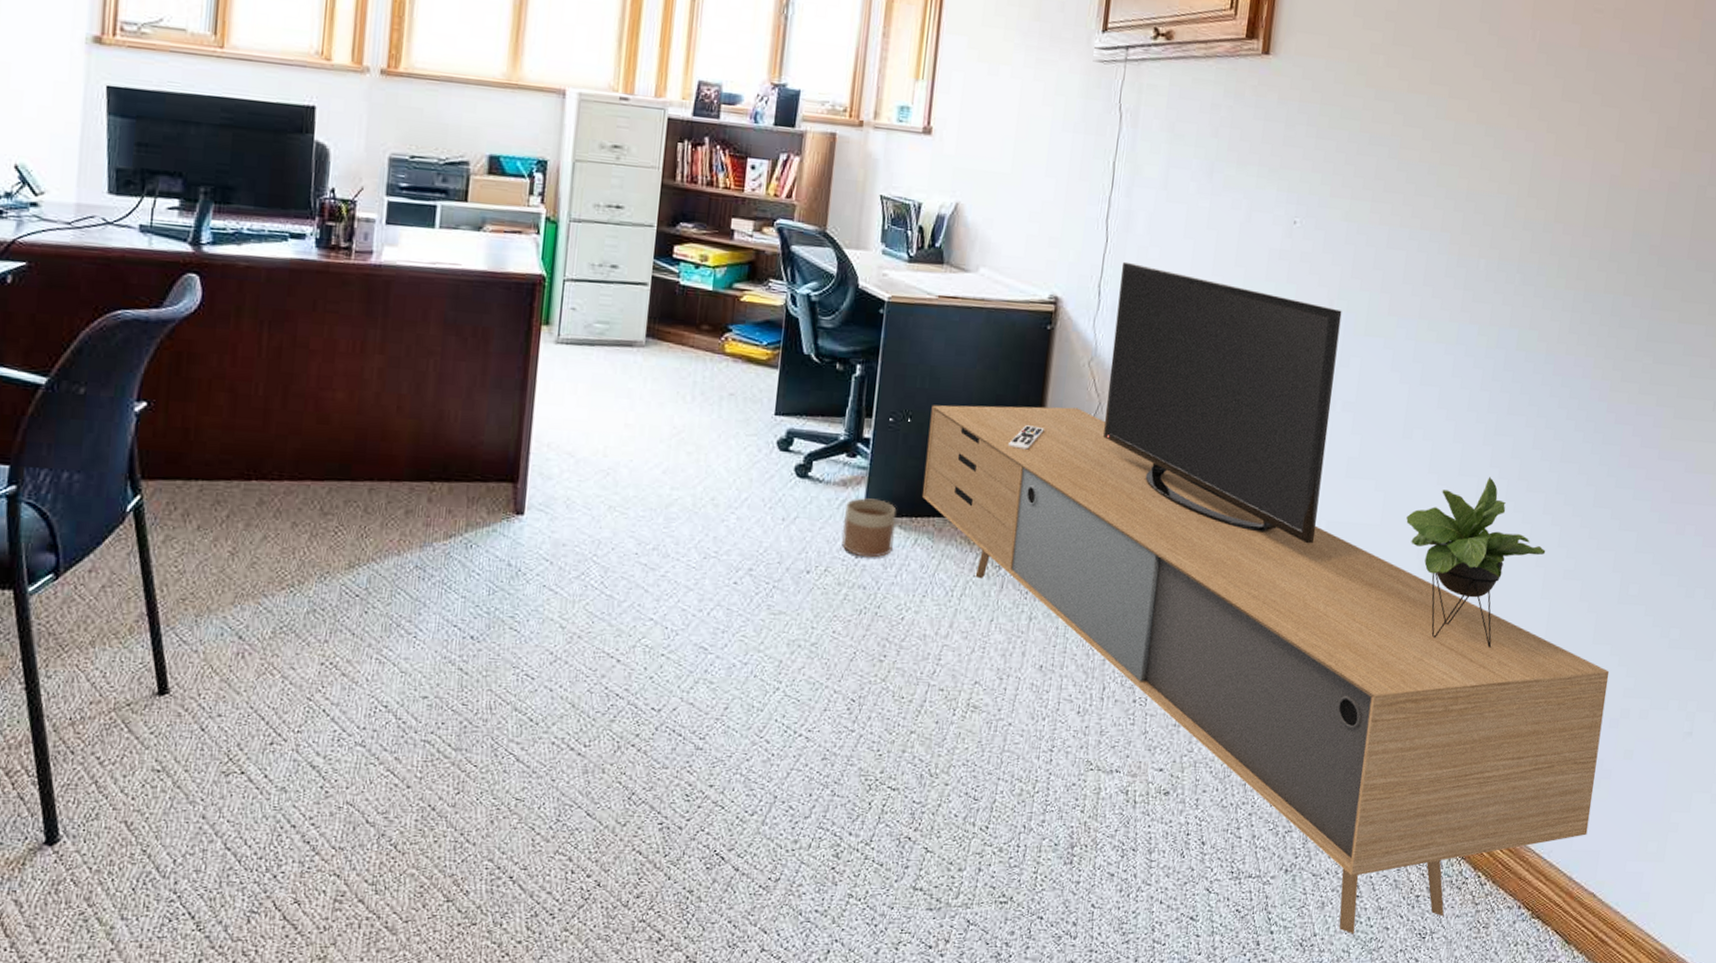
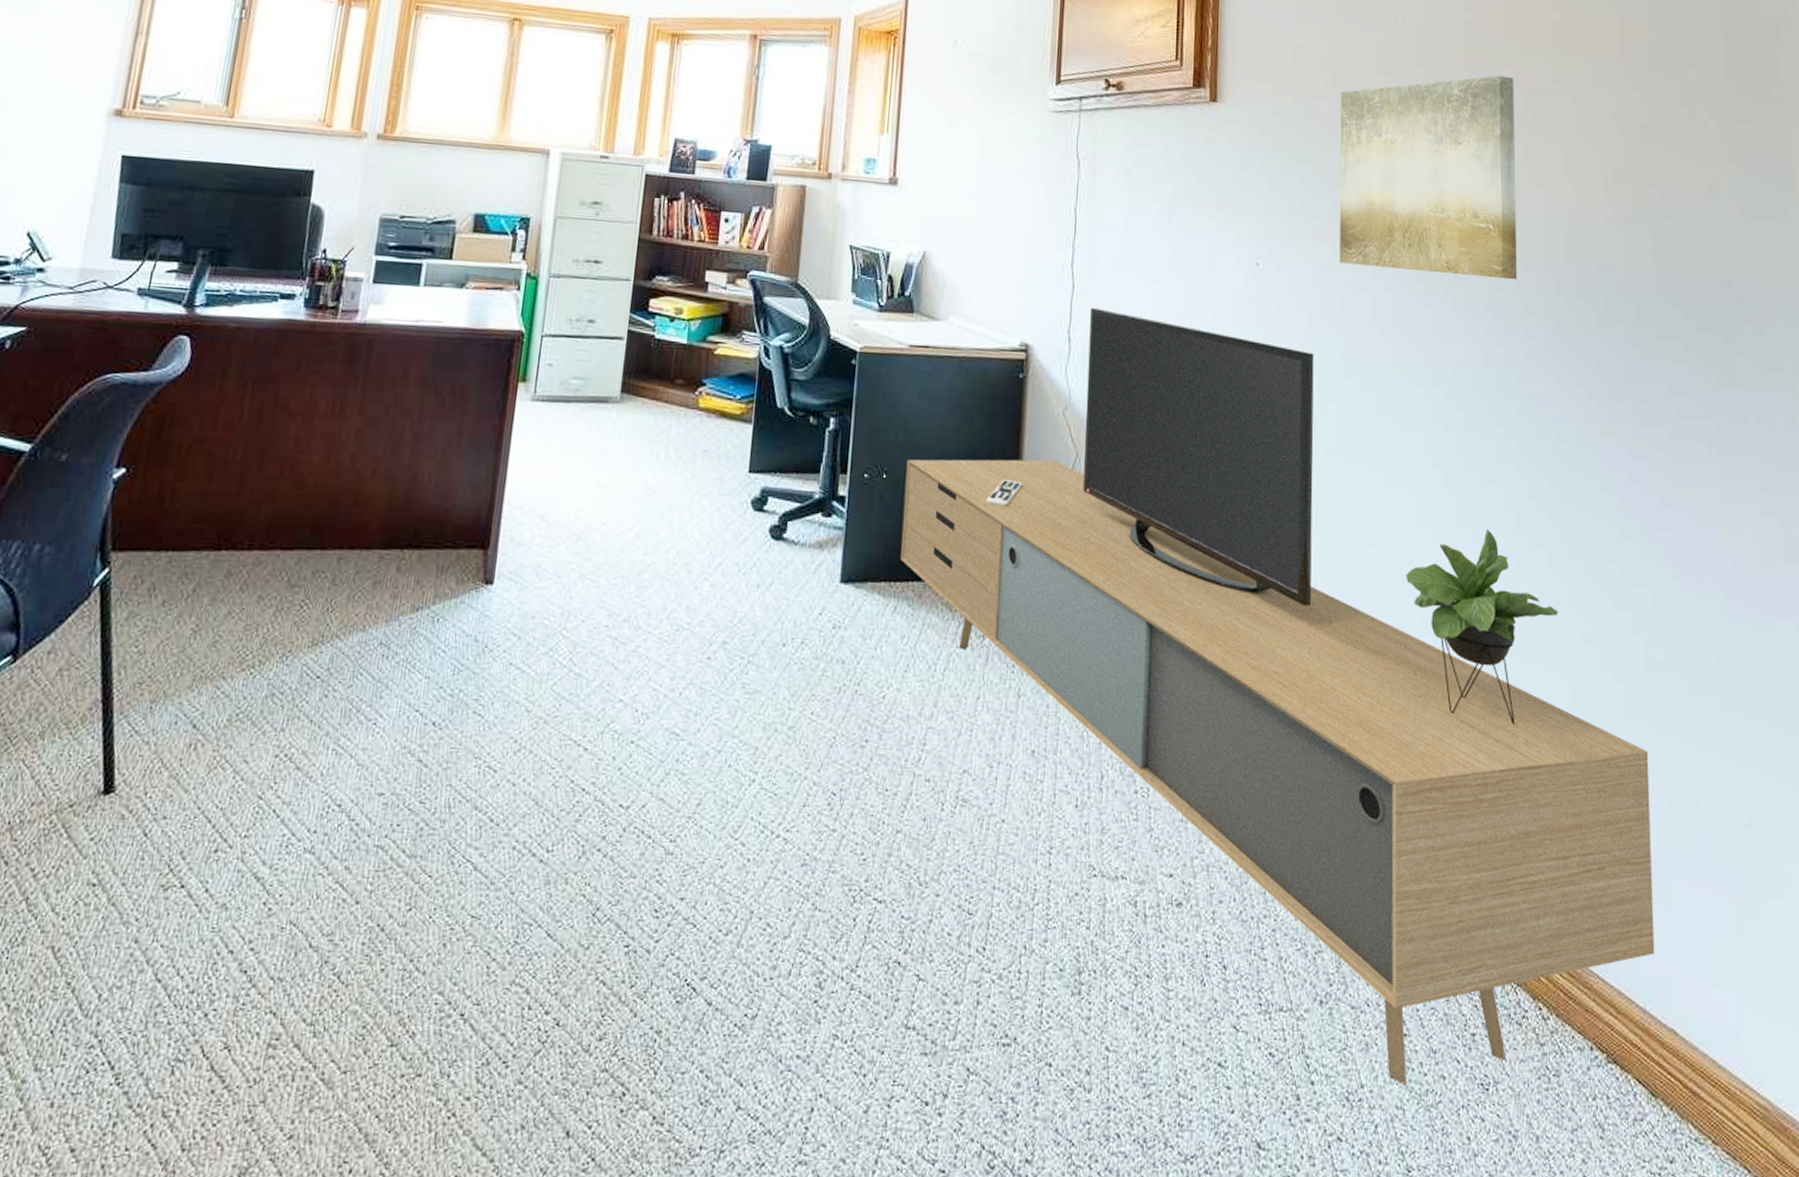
planter: present [842,498,897,558] -> none [818,561,875,628]
wall art: none [1378,33,1580,242] -> present [1339,75,1517,280]

